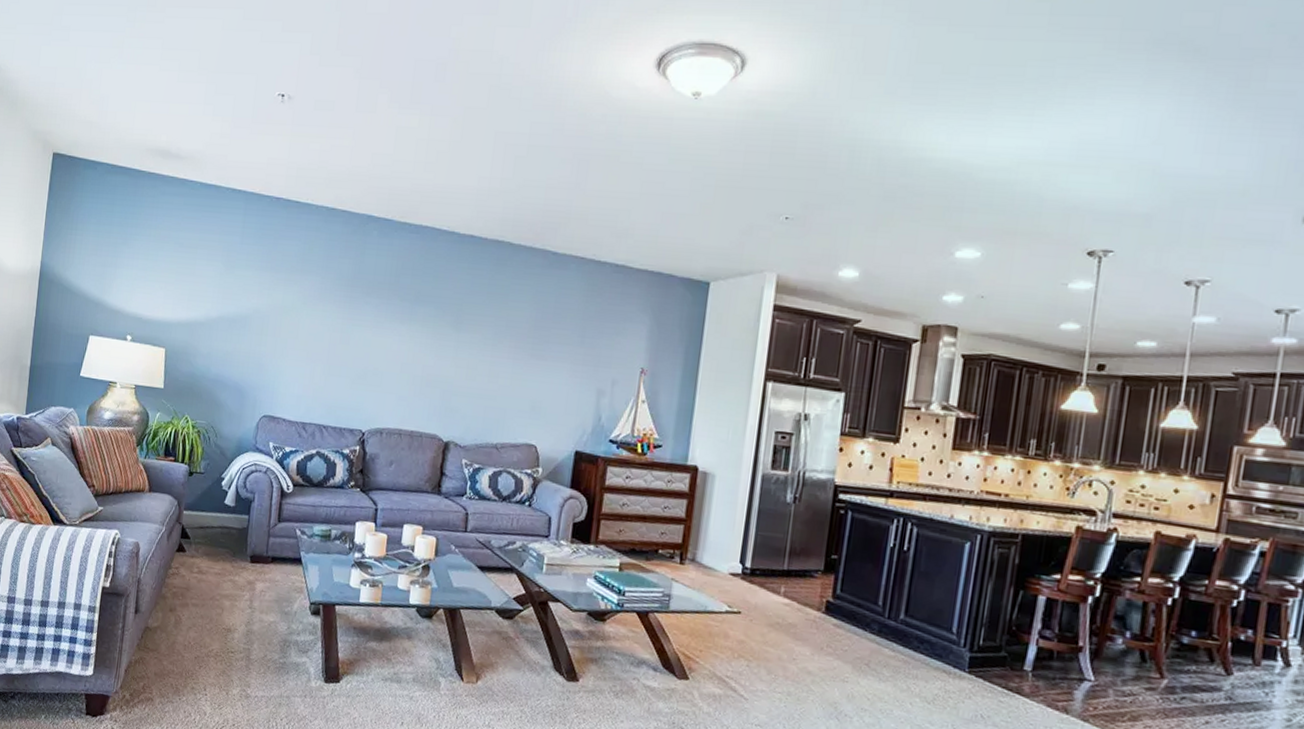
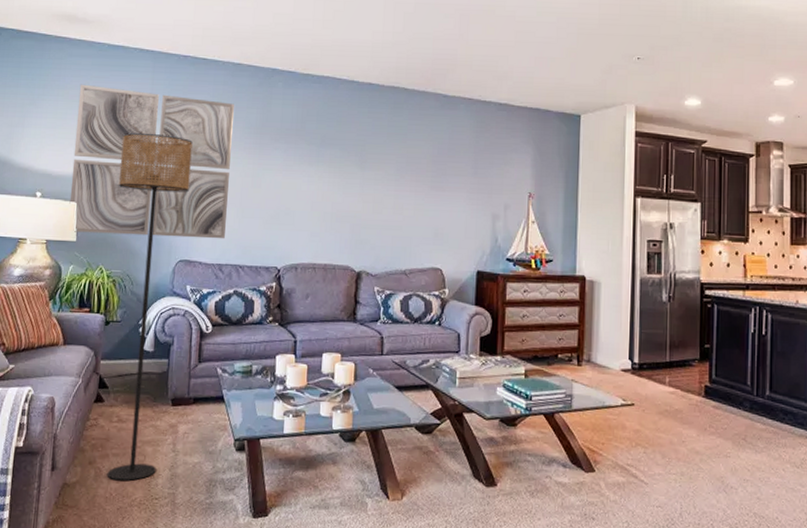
wall art: none [158,224,326,397] -> present [69,84,234,239]
floor lamp: none [186,278,282,632] -> present [107,132,193,481]

